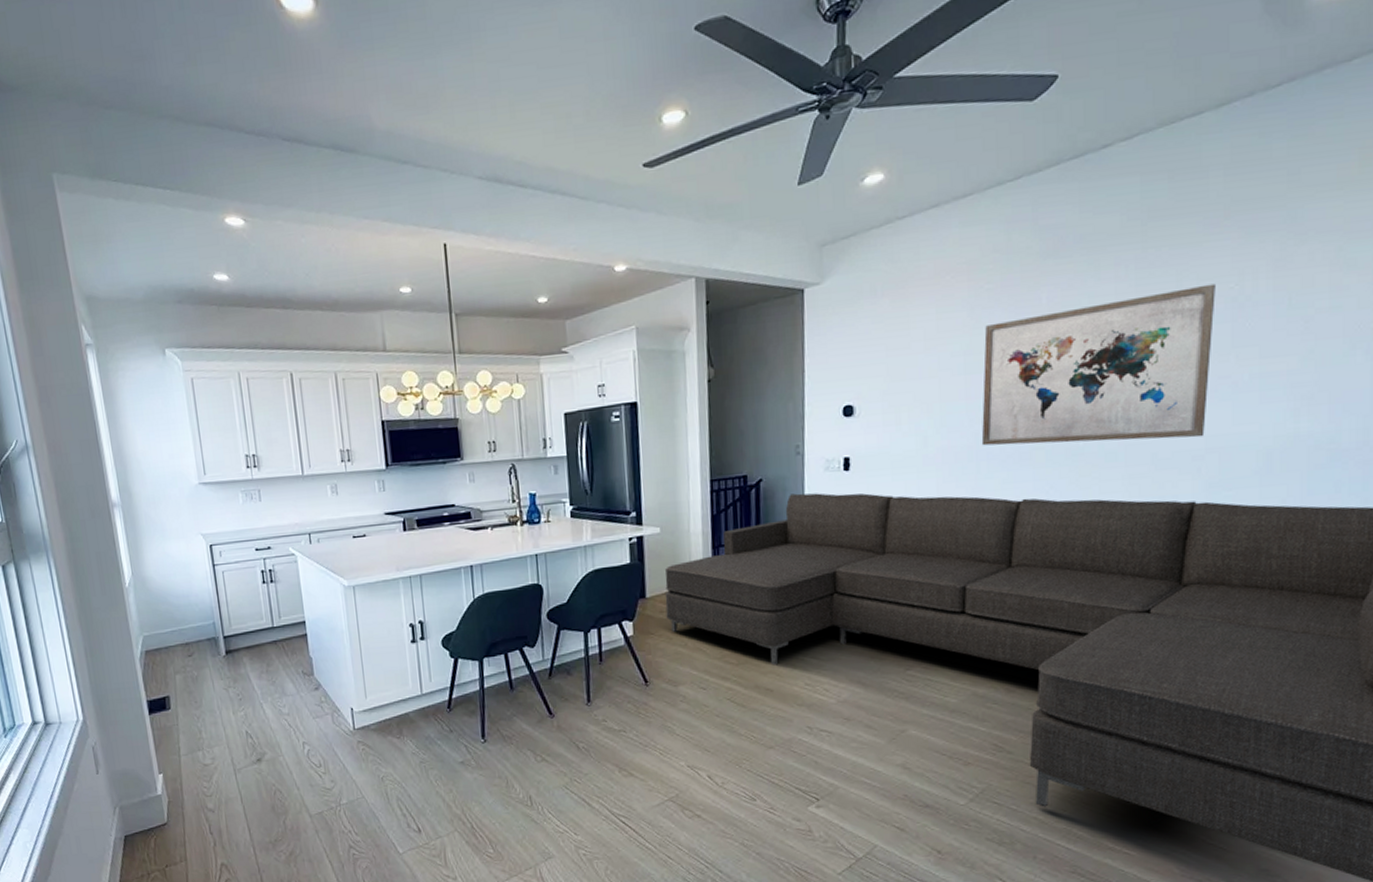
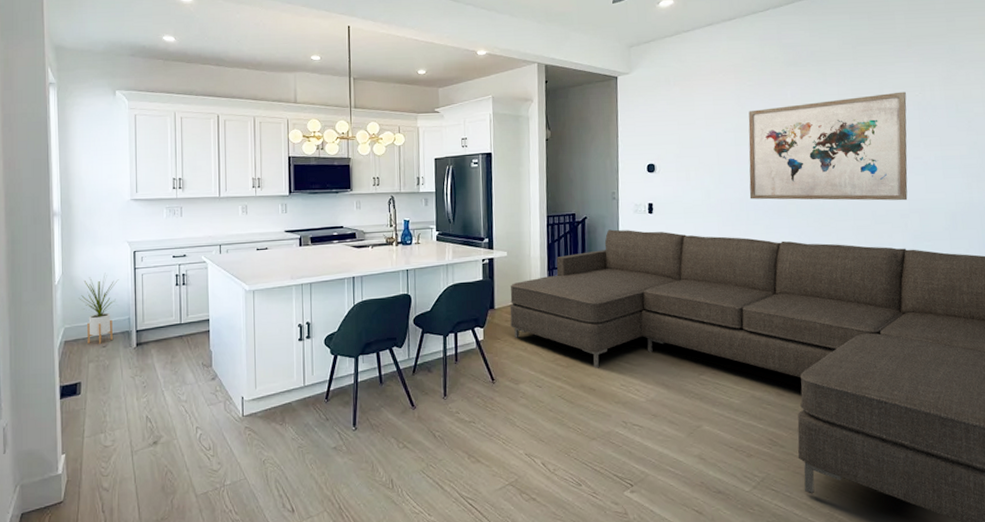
house plant: none [154,571,198,653] -> present [79,273,119,344]

